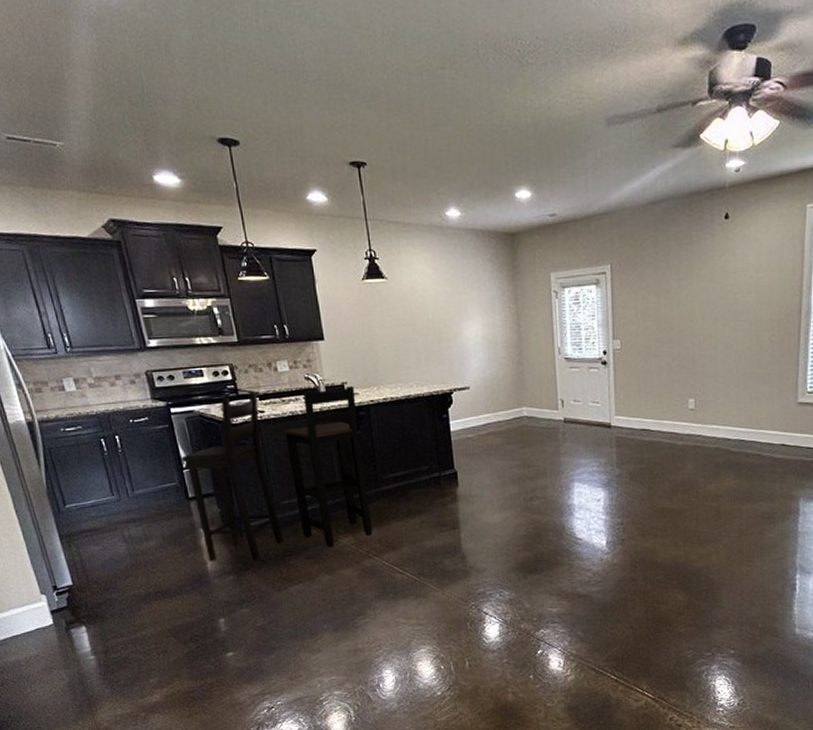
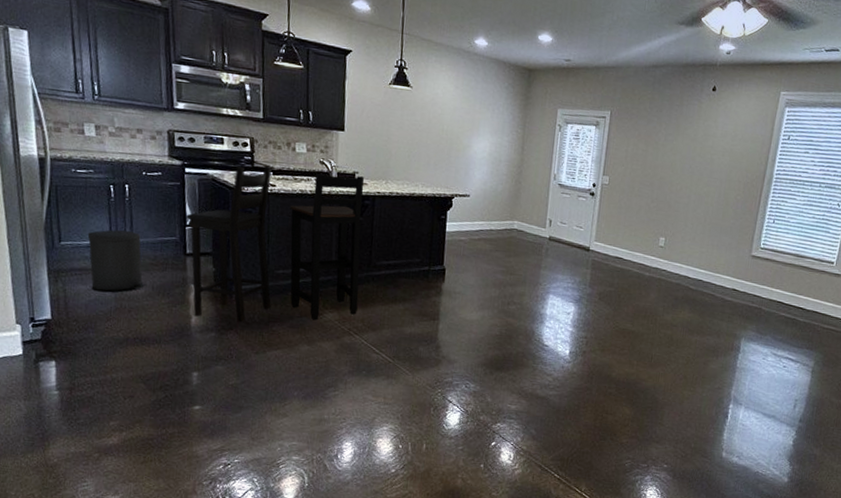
pedal bin: none [89,483,158,551] -> present [87,229,147,293]

